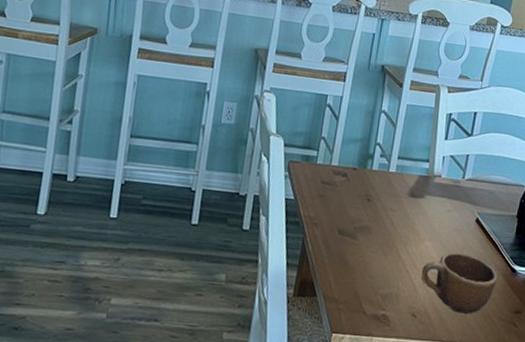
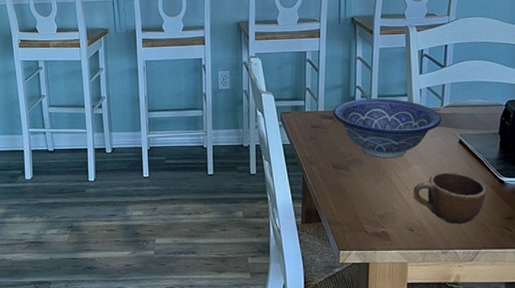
decorative bowl: none [346,157,462,230] -> present [332,98,442,158]

